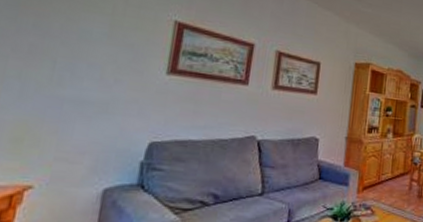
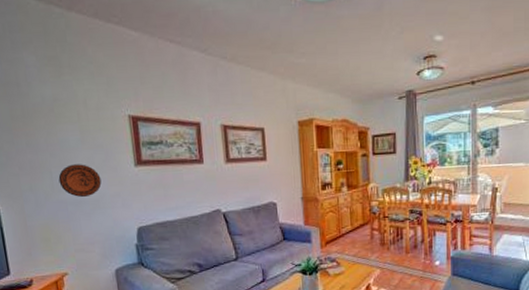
decorative plate: none [61,58,120,98] -> present [58,164,102,198]

